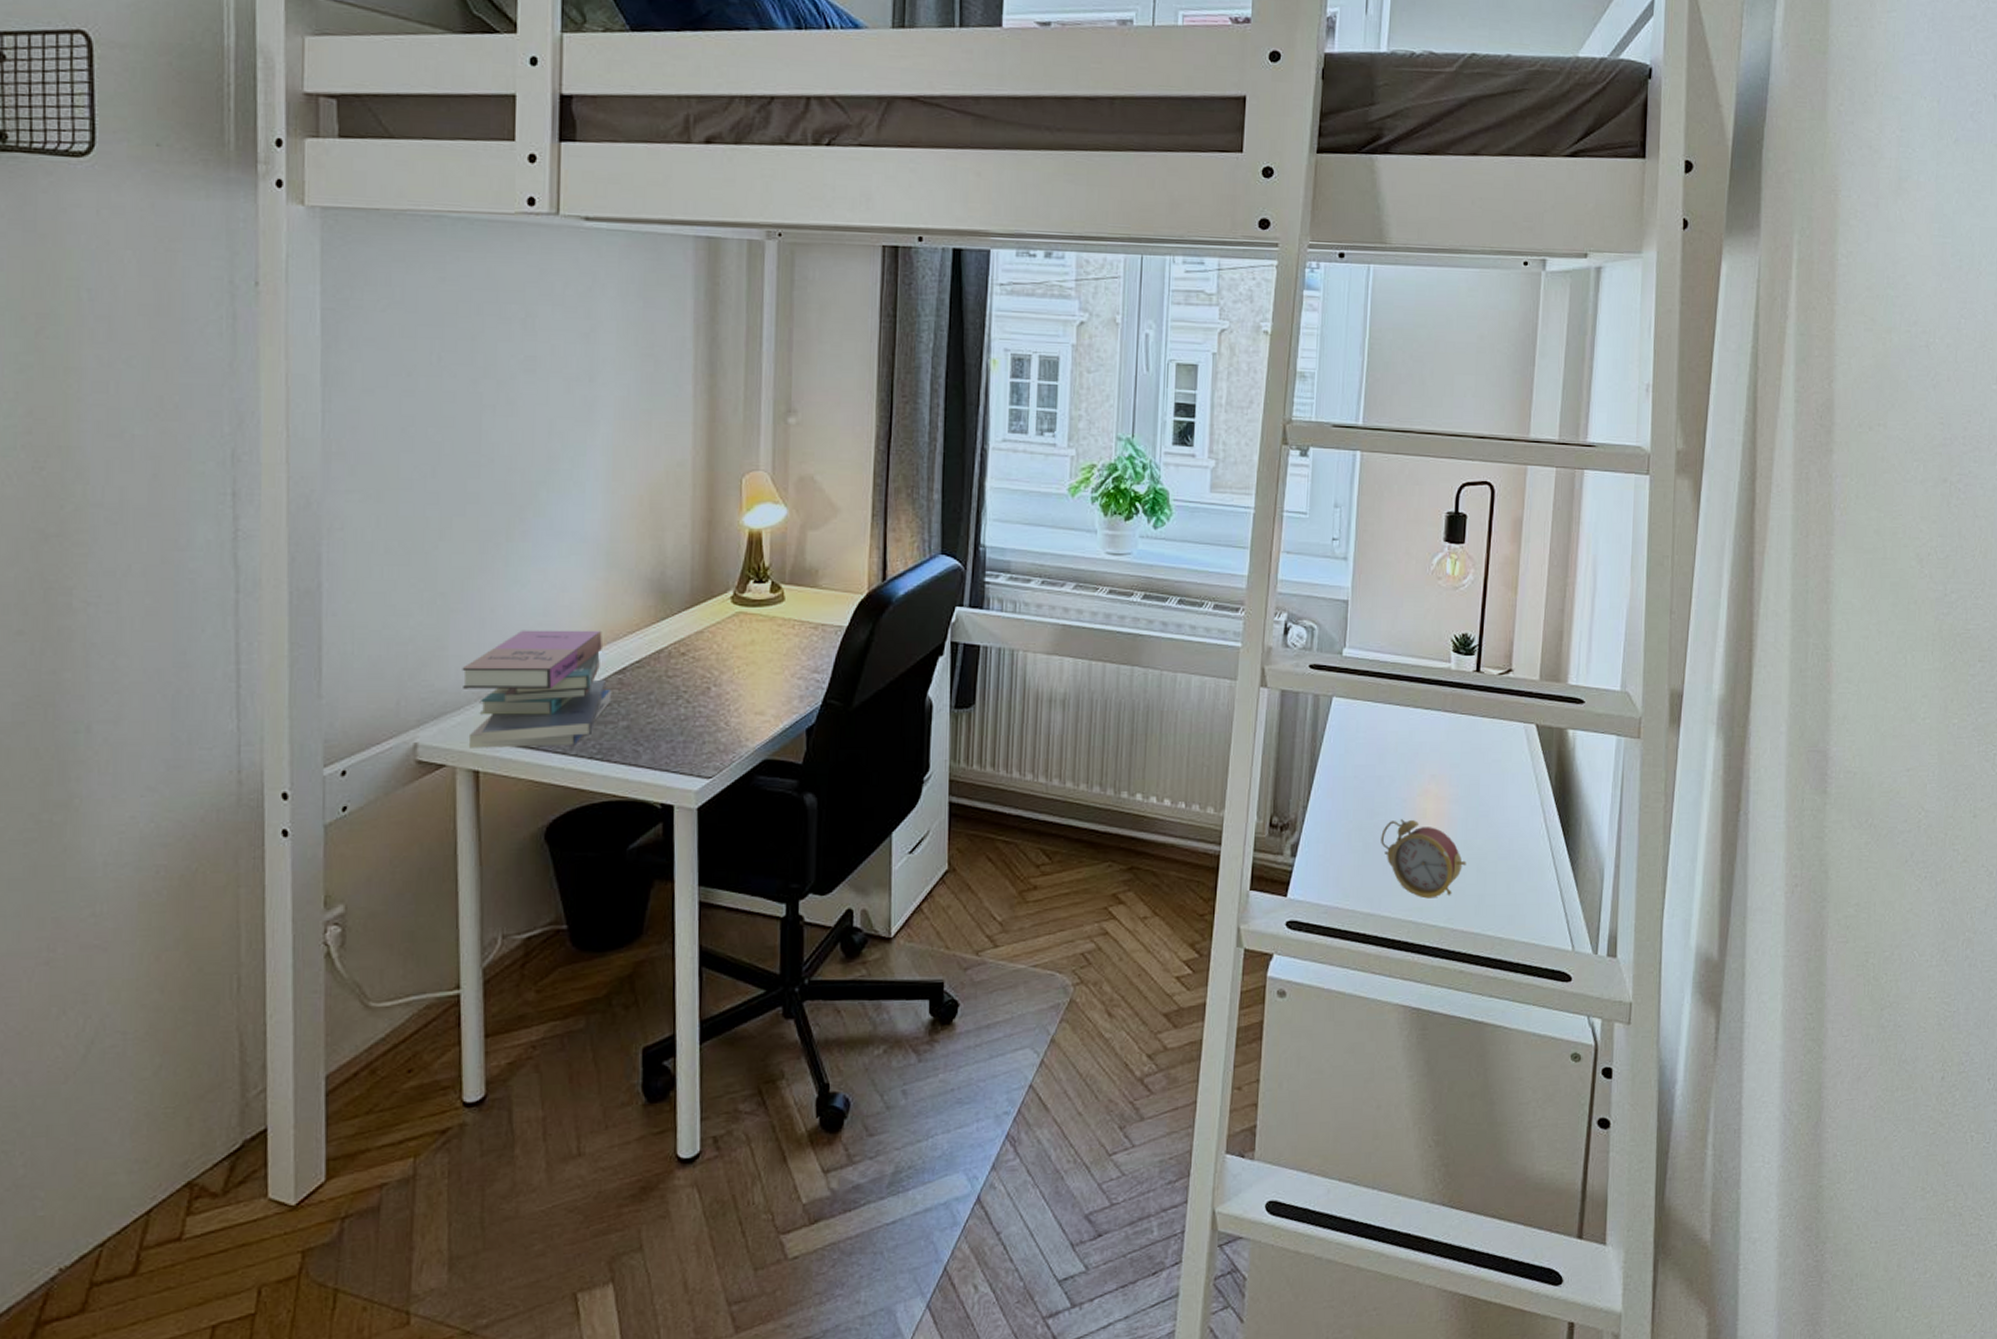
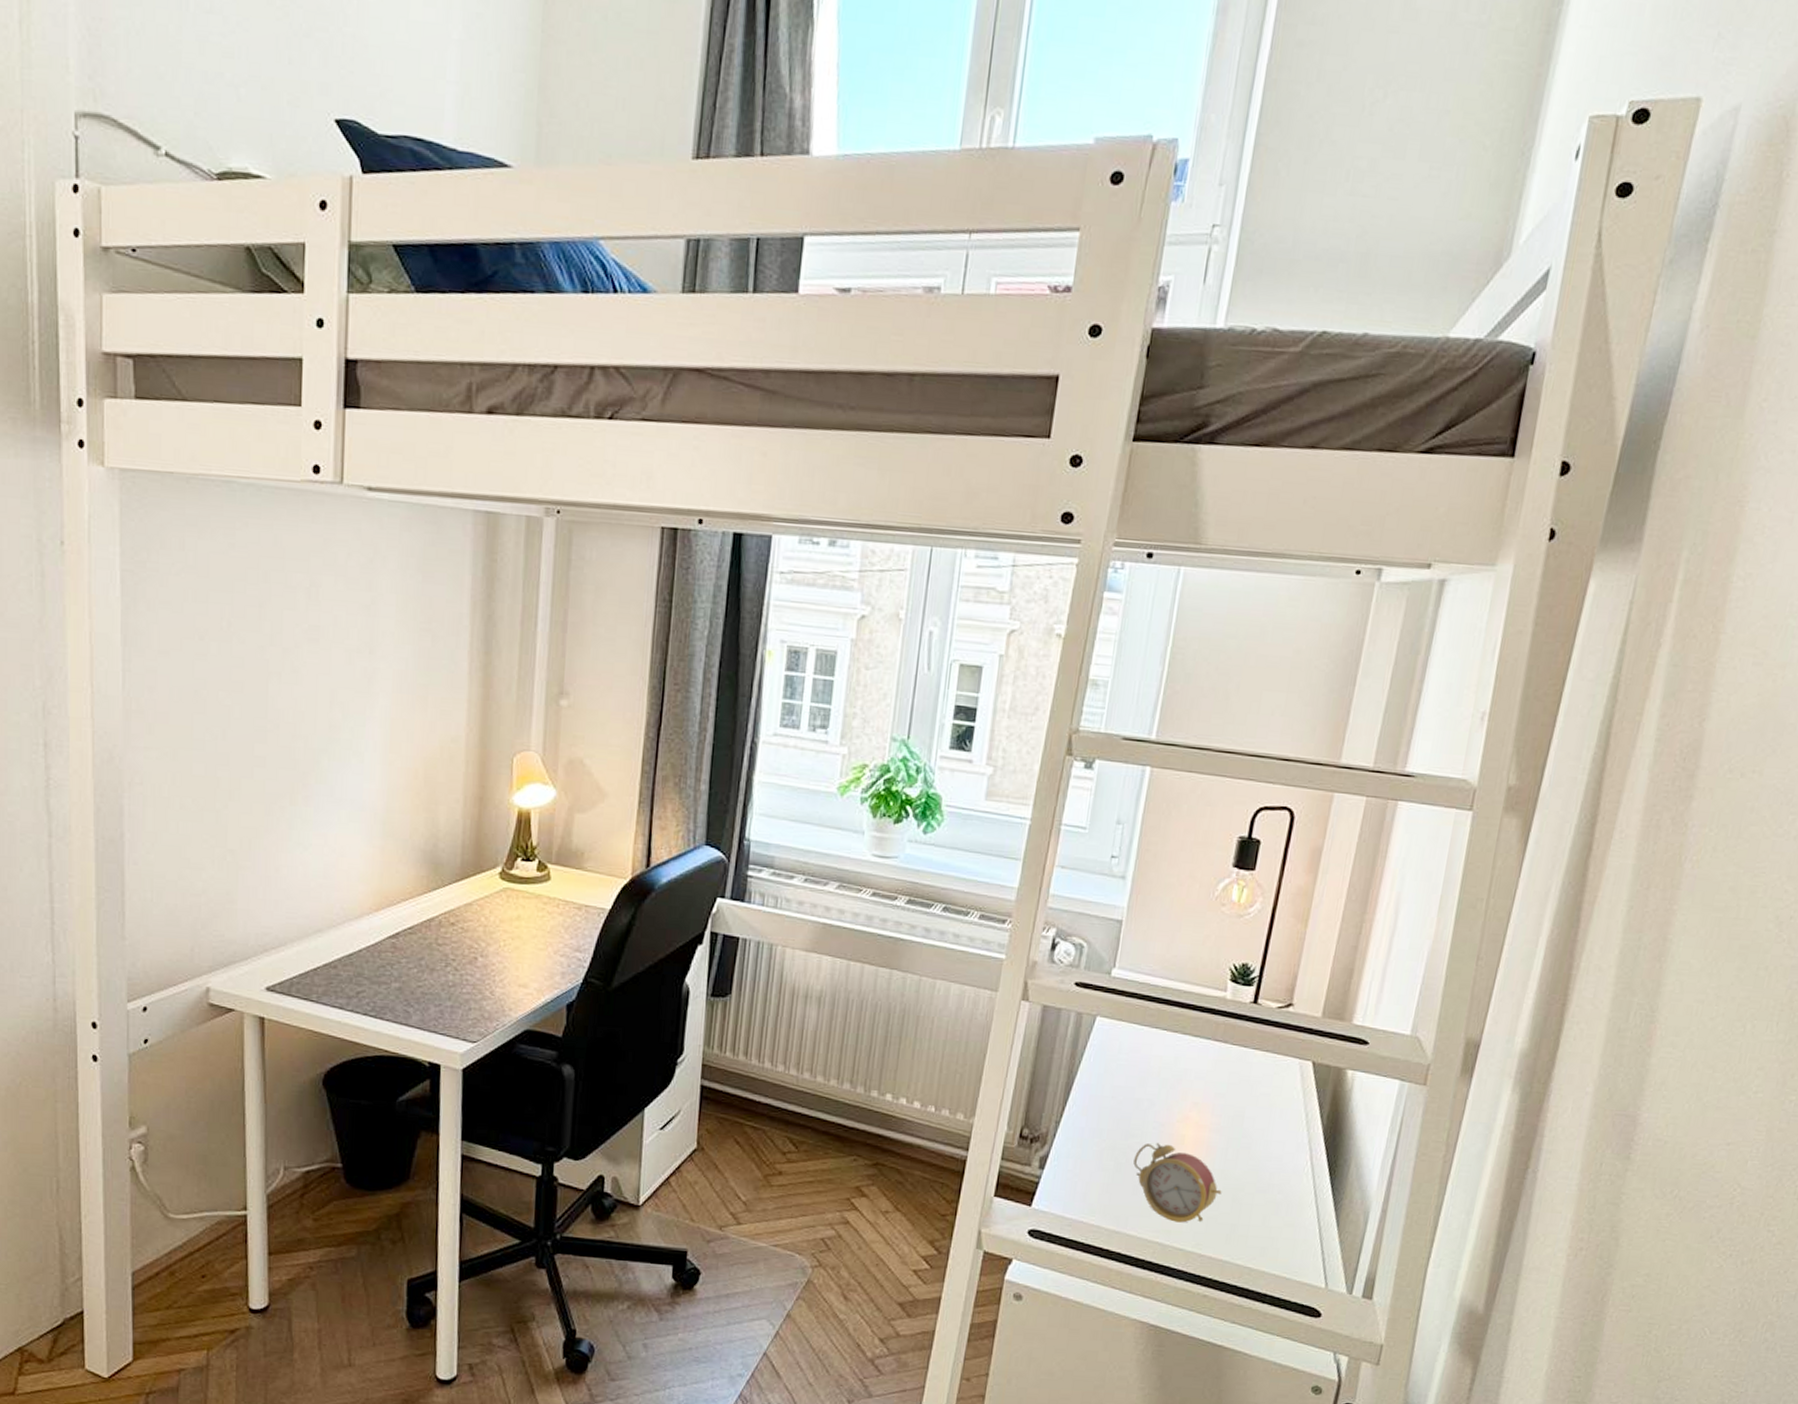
books: present [462,630,612,748] -> none [249,890,386,1001]

